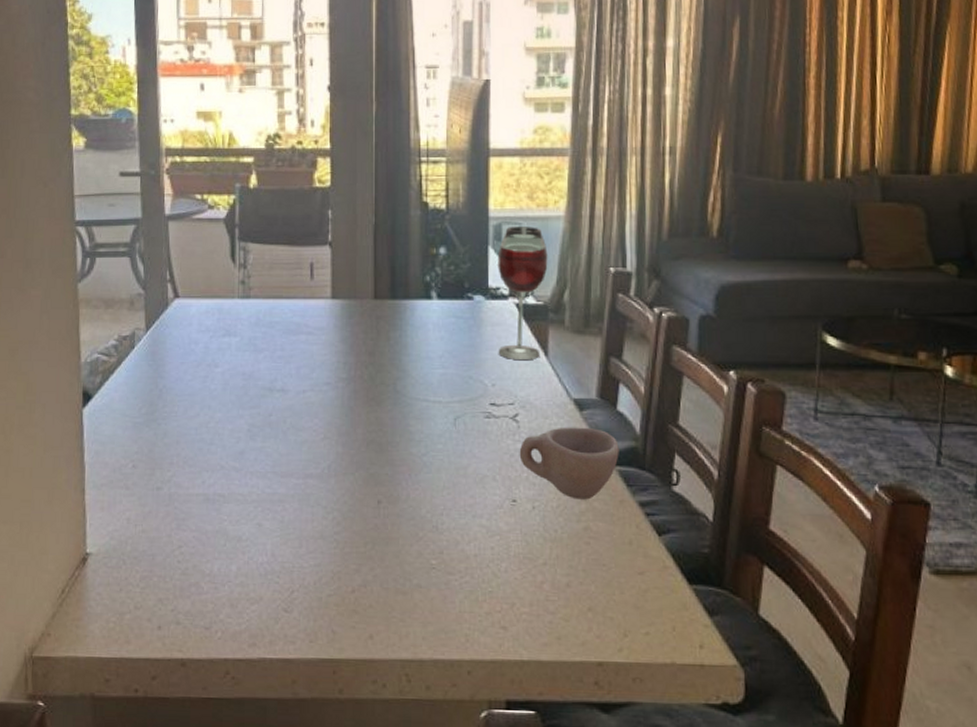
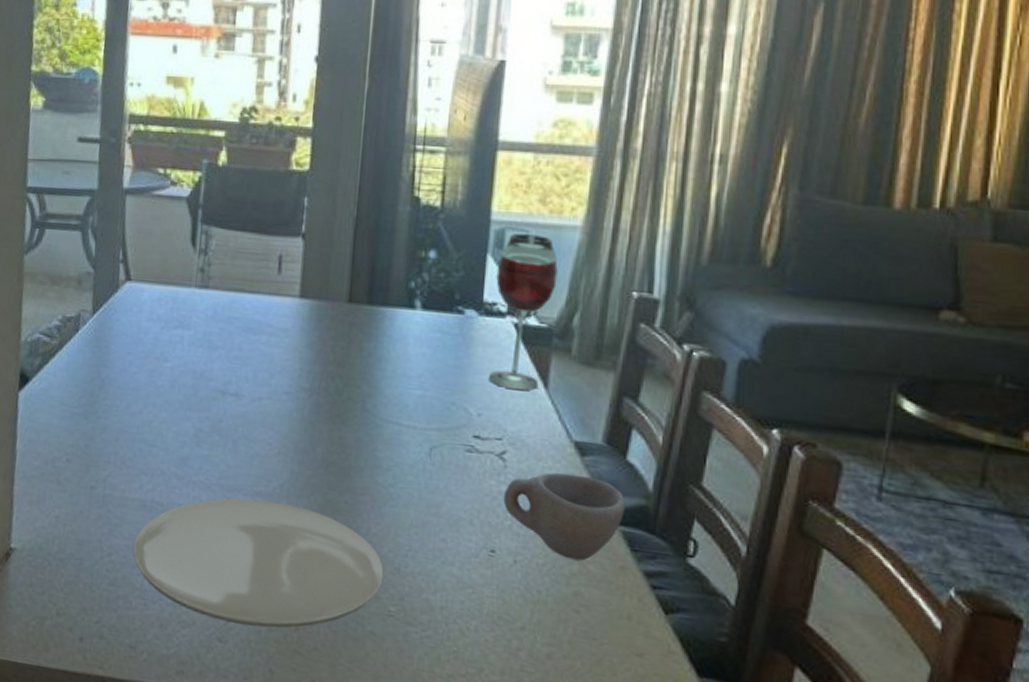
plate: none [201,480,424,594] -> present [133,498,384,629]

